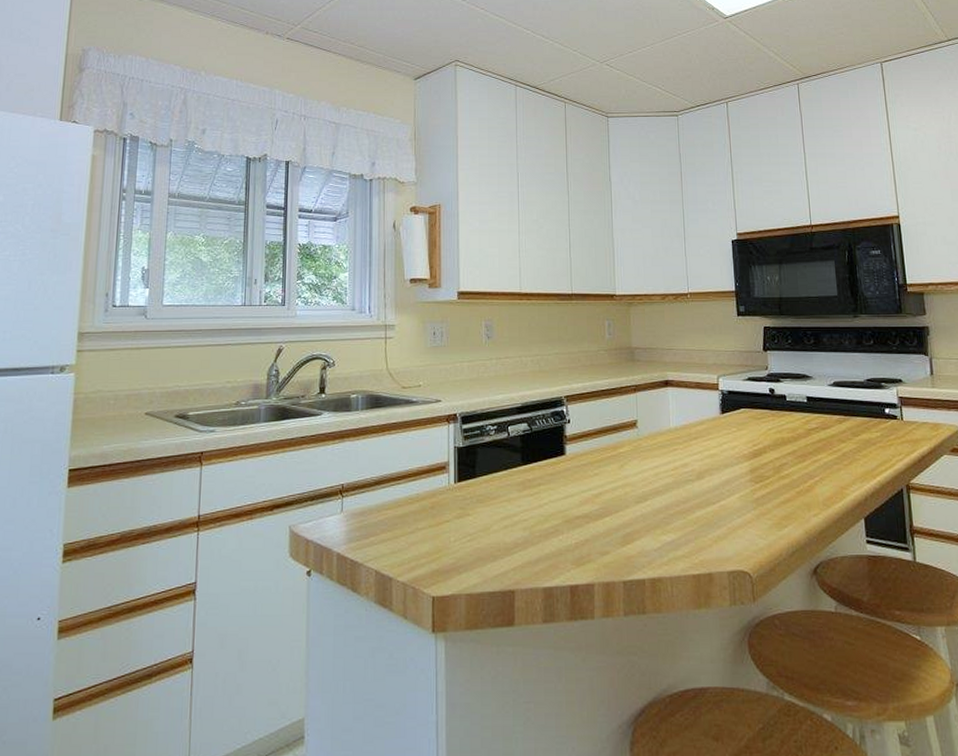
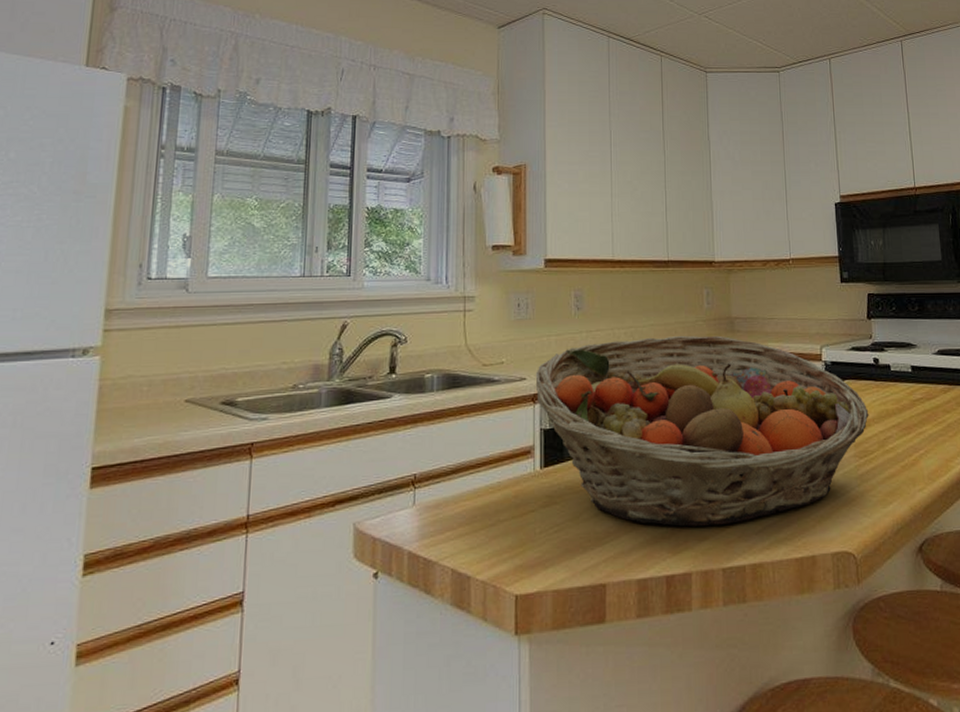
fruit basket: none [449,363,765,541] -> present [535,335,869,527]

